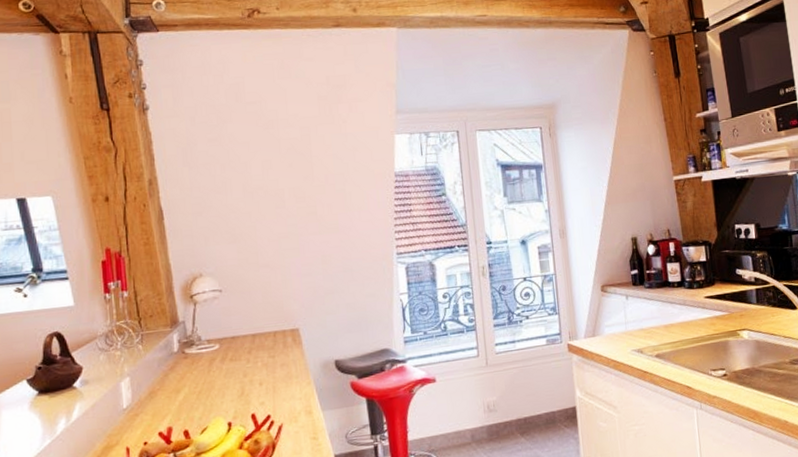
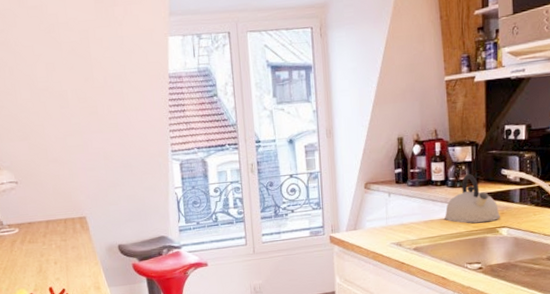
kettle: none [684,274,741,327] -> present [445,174,501,224]

